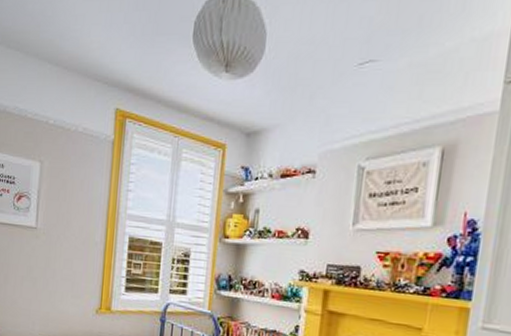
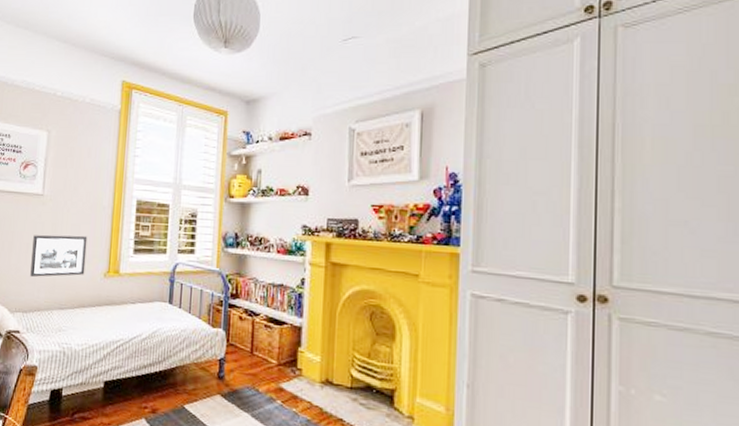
picture frame: none [25,268,80,311] -> present [30,234,88,278]

